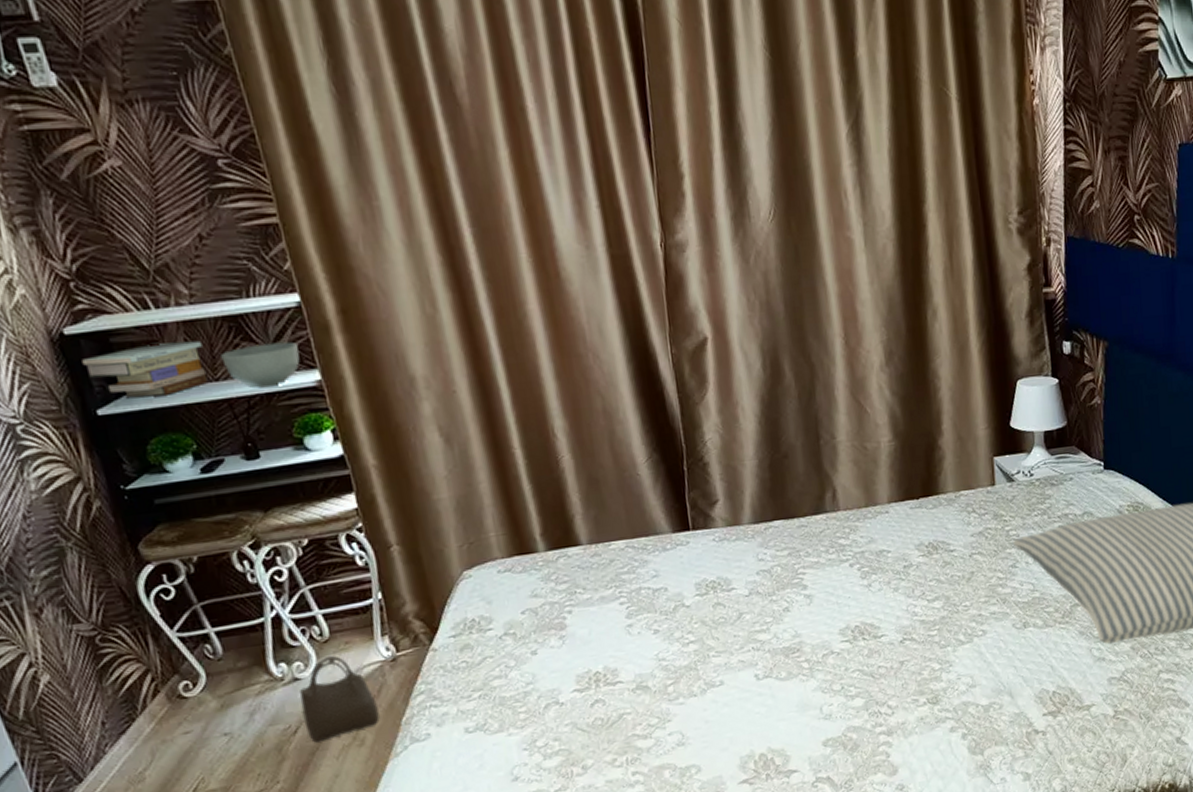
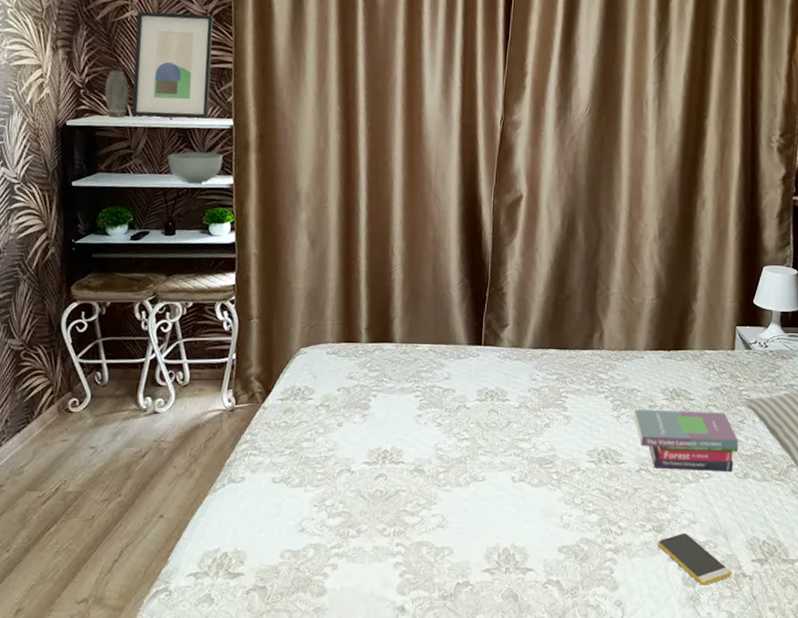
books: present [81,340,209,399] -> none [72,140,157,179]
vase: none [102,247,146,315] -> present [104,70,129,118]
picture frame: none [118,150,263,309] -> present [131,11,216,119]
handbag: present [298,656,379,742] -> none [152,399,211,467]
books: none [886,559,1014,636] -> present [634,409,739,471]
smartphone: none [935,699,1022,751] -> present [658,532,731,585]

